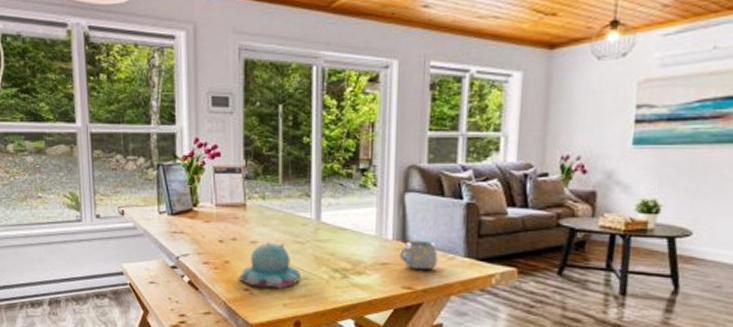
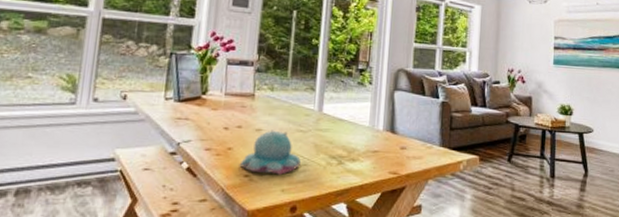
mug: present [400,241,438,270] -> none [388,132,420,158]

